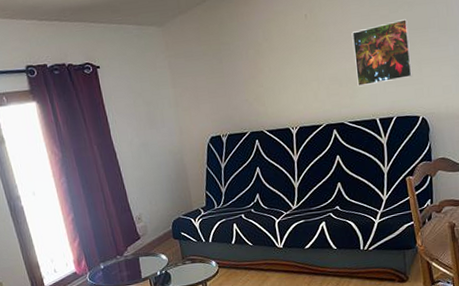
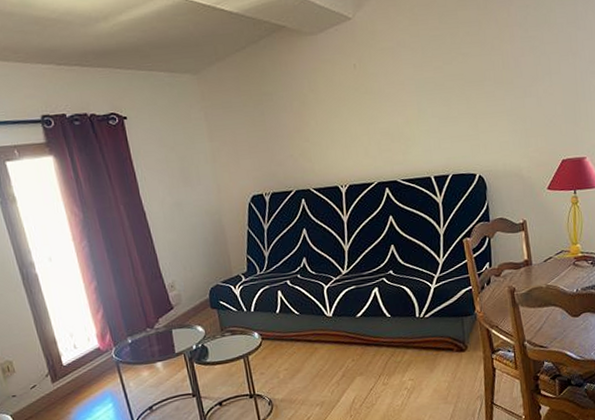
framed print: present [351,18,413,87] -> none [403,70,469,143]

